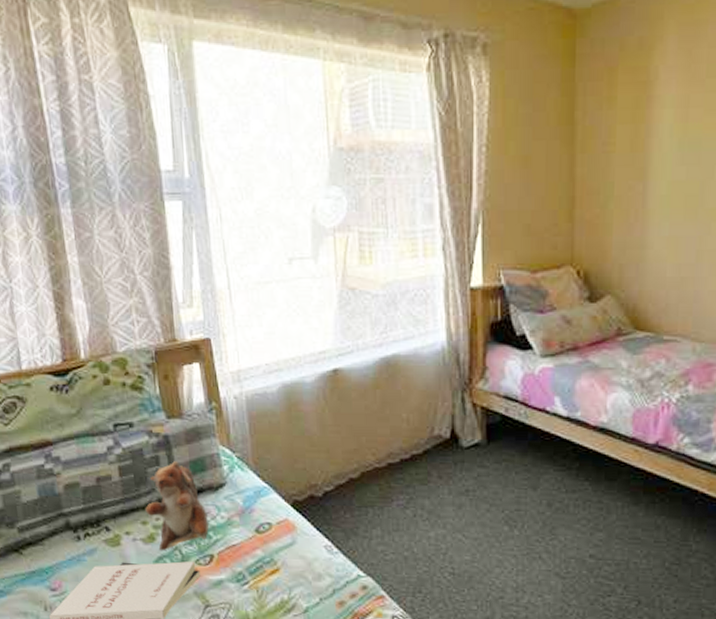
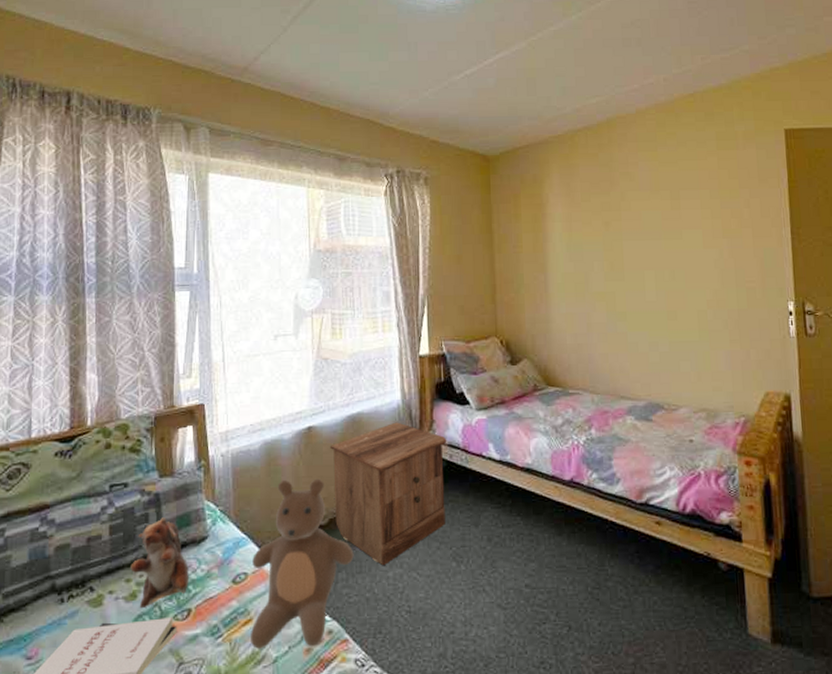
teddy bear: none [276,428,390,601] -> present [250,478,354,649]
nightstand: none [359,367,501,525] -> present [329,422,446,566]

